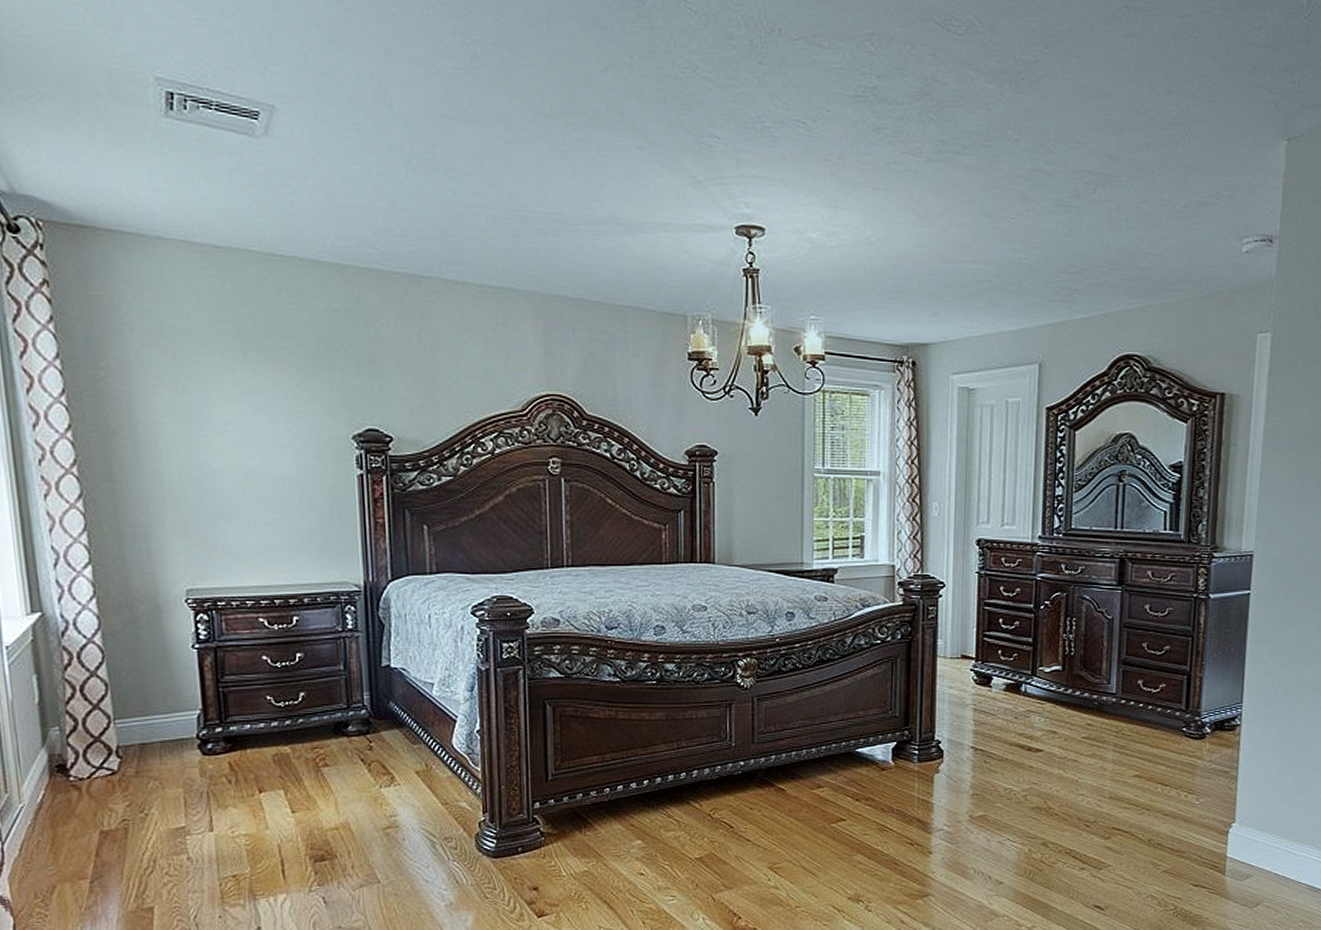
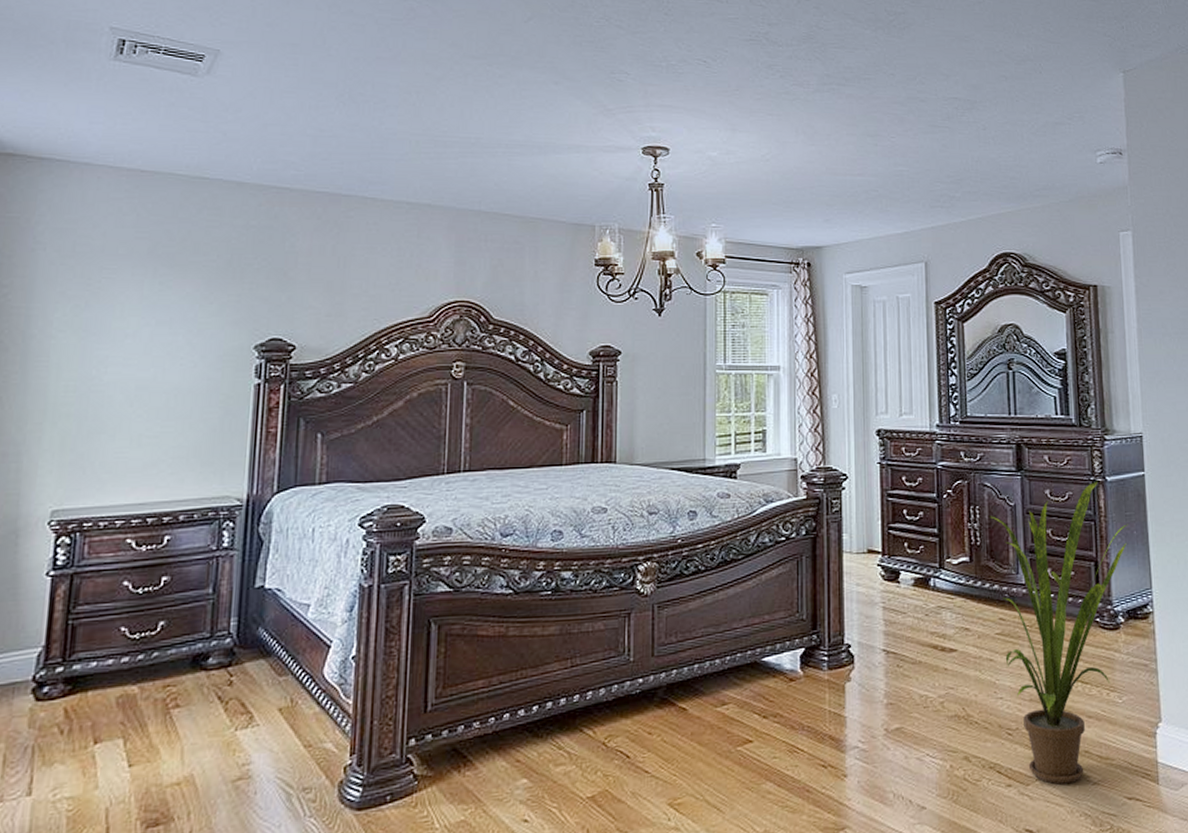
house plant: none [1086,598,1226,870] -> present [990,481,1128,785]

